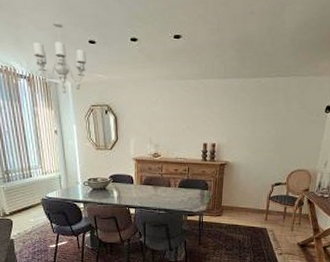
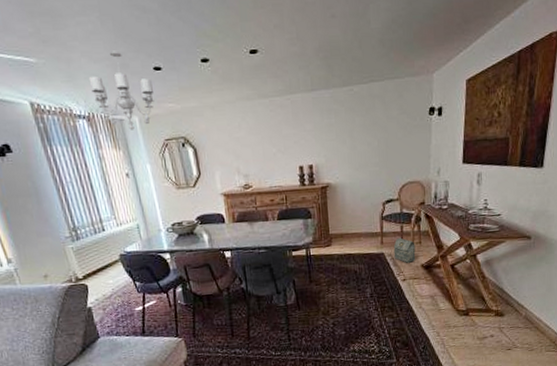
bag: none [274,217,295,240] -> present [393,237,416,263]

